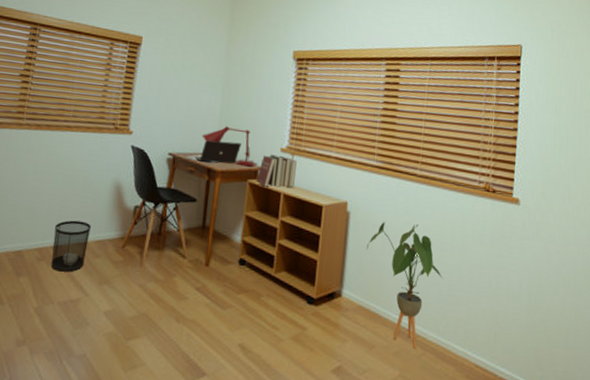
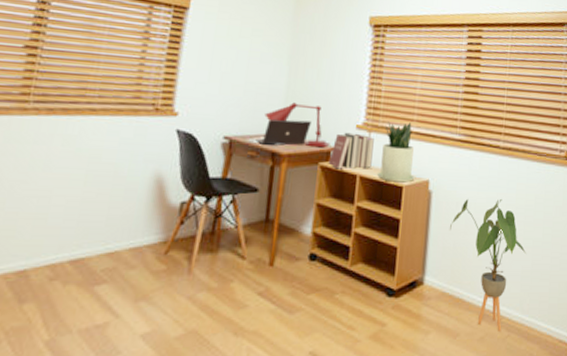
waste bin: present [51,220,91,272] -> none [67,225,123,291]
planter: none [298,146,334,203] -> present [376,121,415,183]

